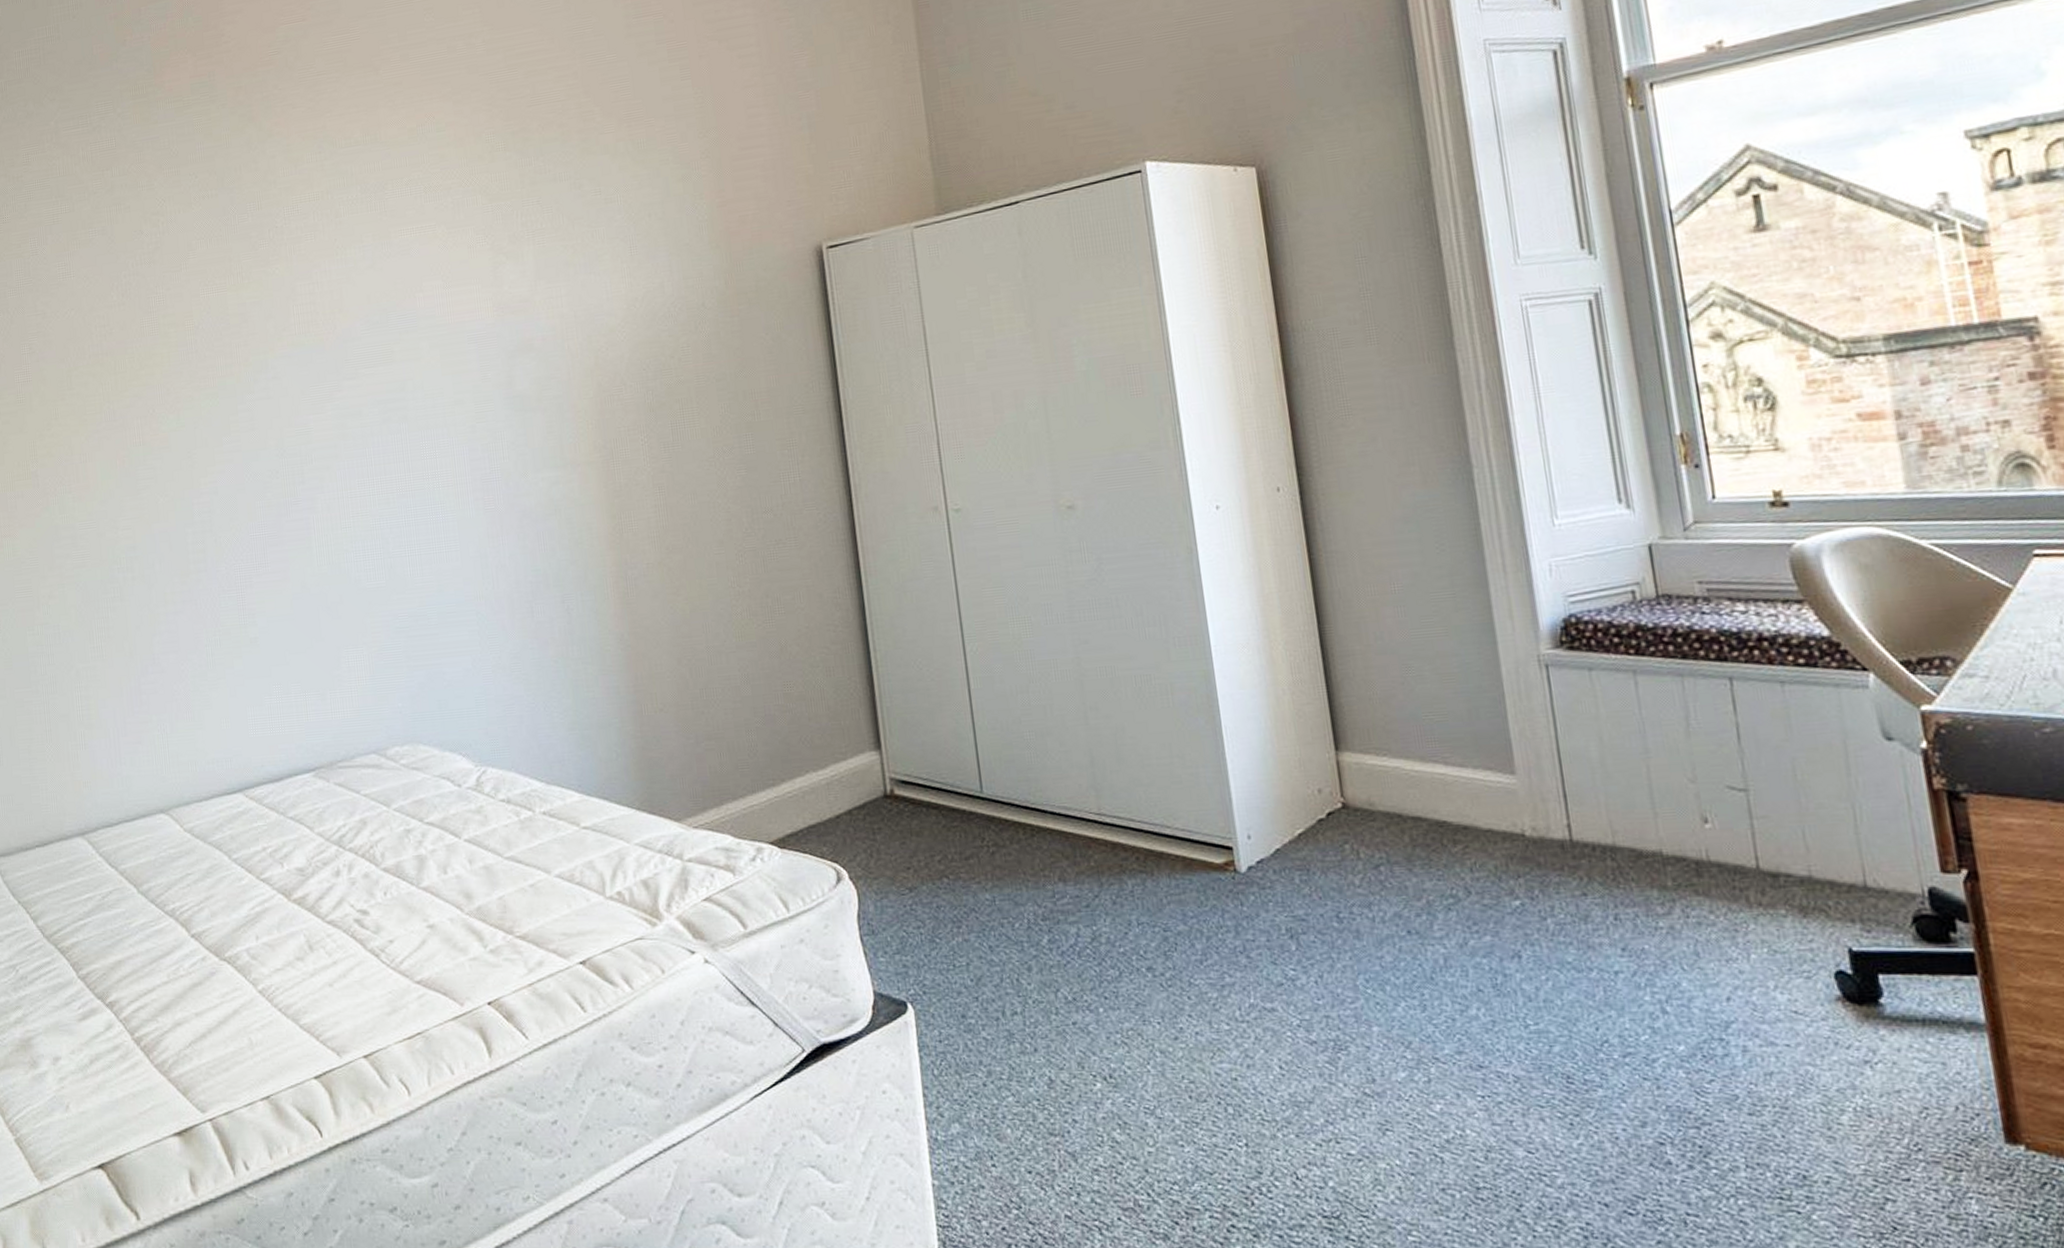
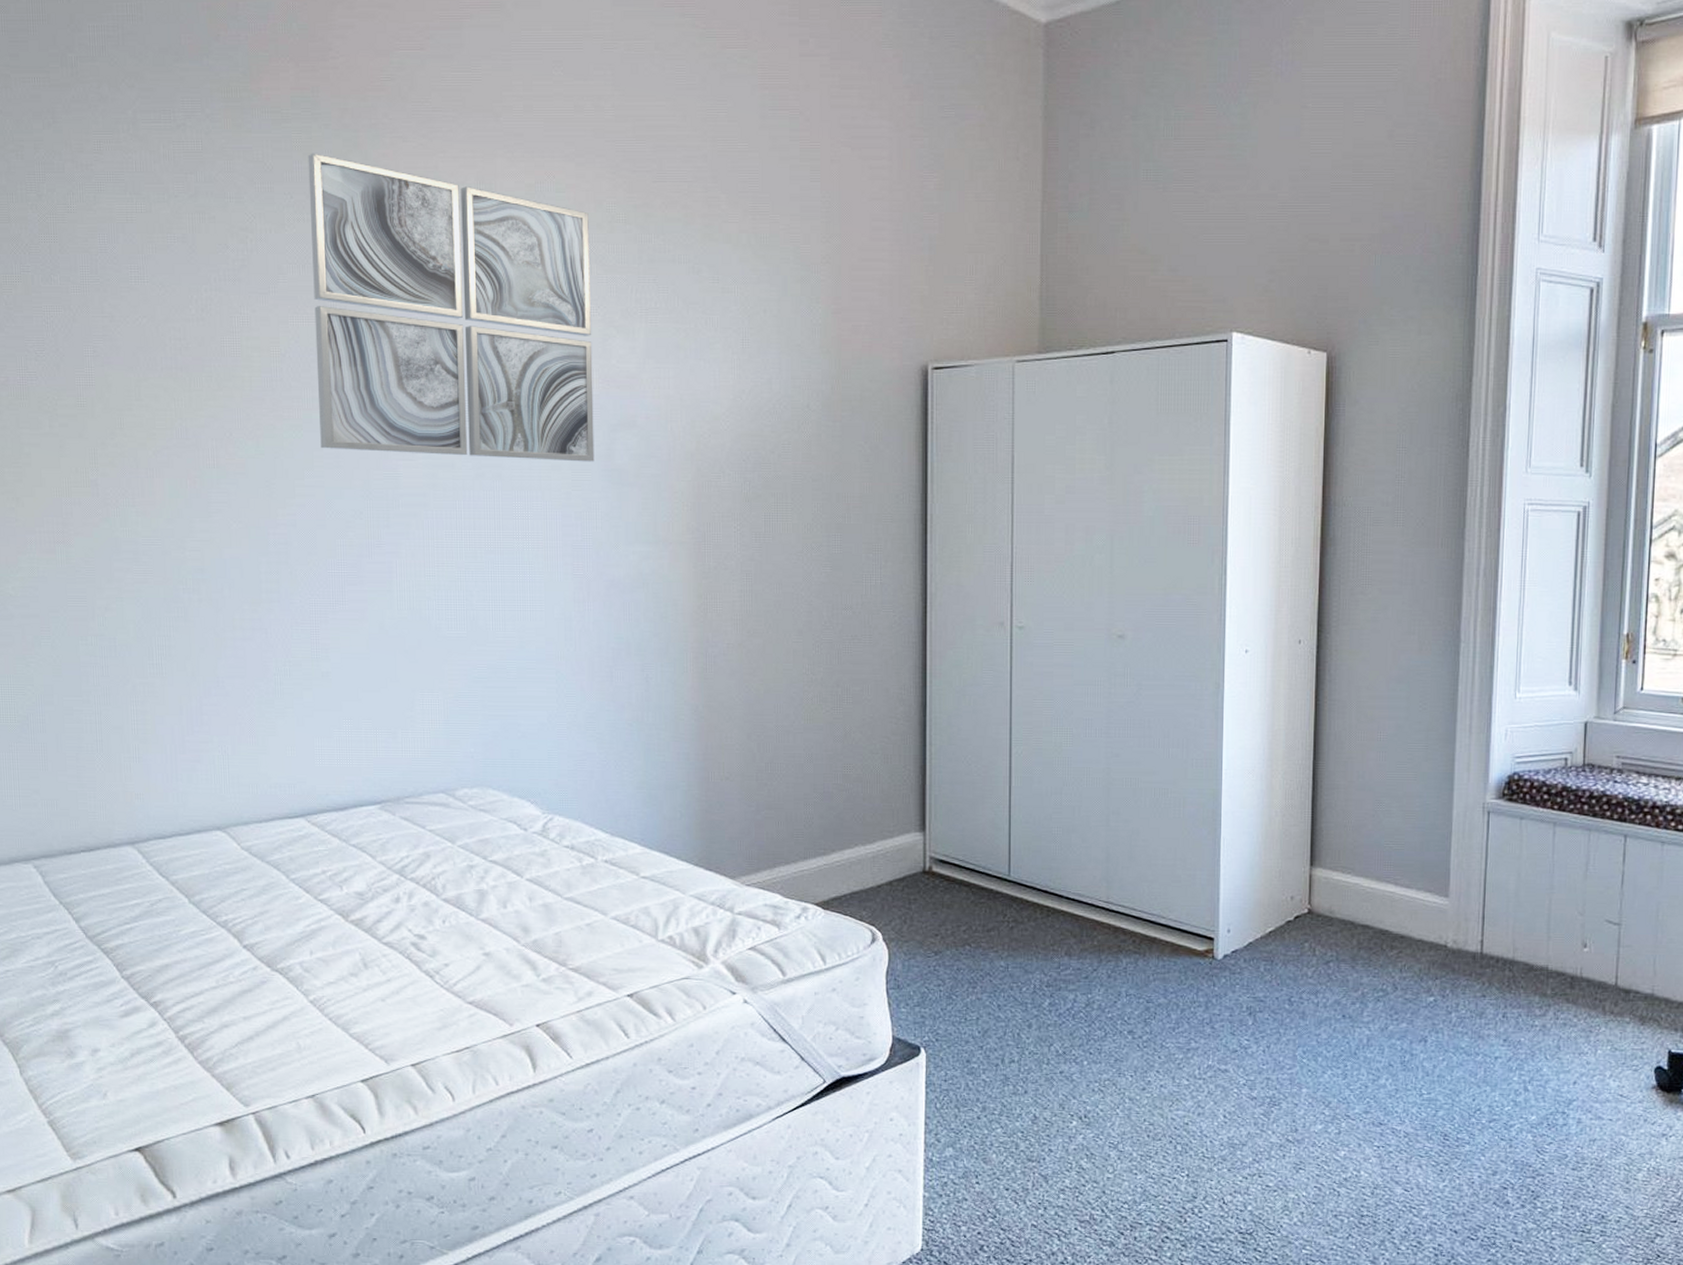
wall art: none [208,132,496,414] -> present [308,153,595,462]

